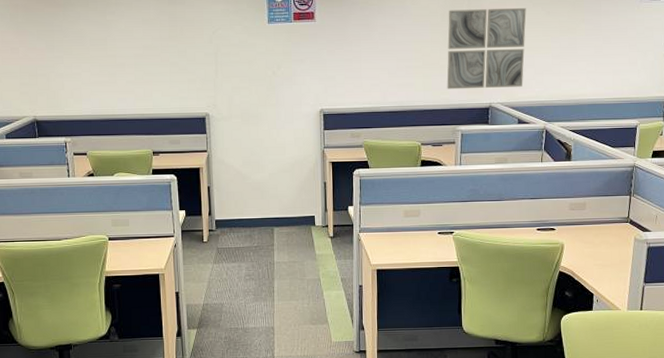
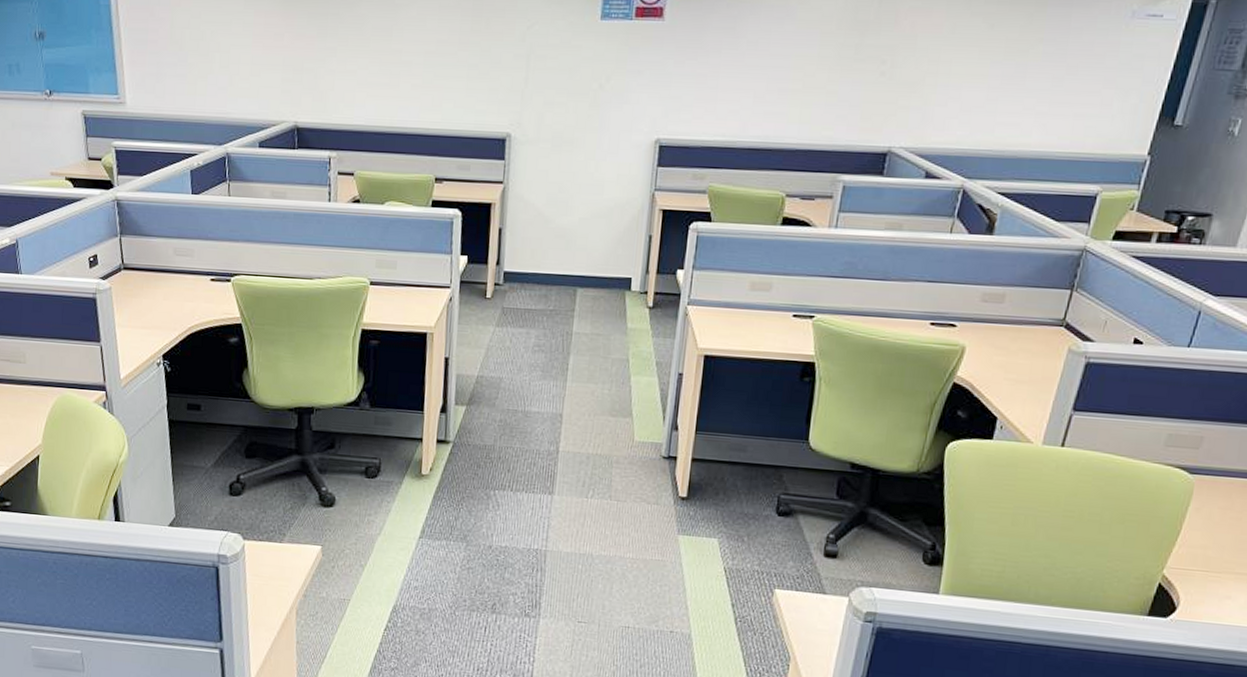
wall art: present [447,7,526,90] -> none [832,14,960,128]

